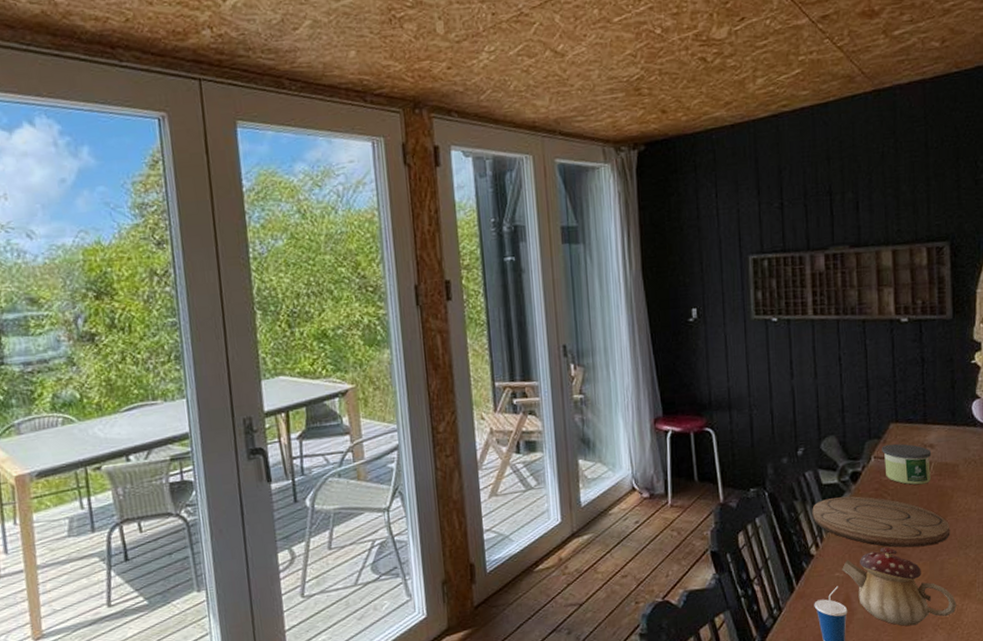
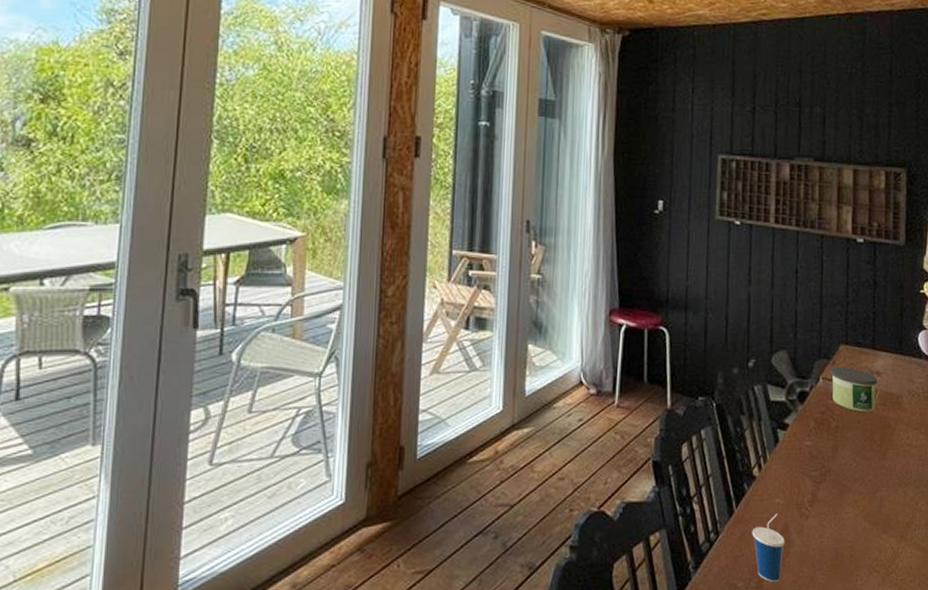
cutting board: present [812,496,950,548] -> none [757,417,891,480]
teapot: present [842,547,957,626] -> none [783,476,893,566]

